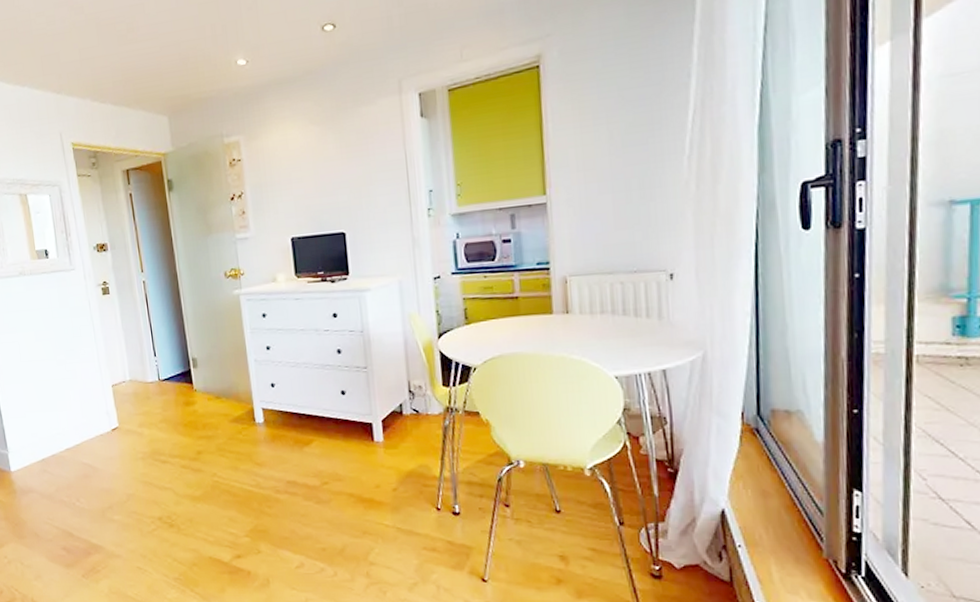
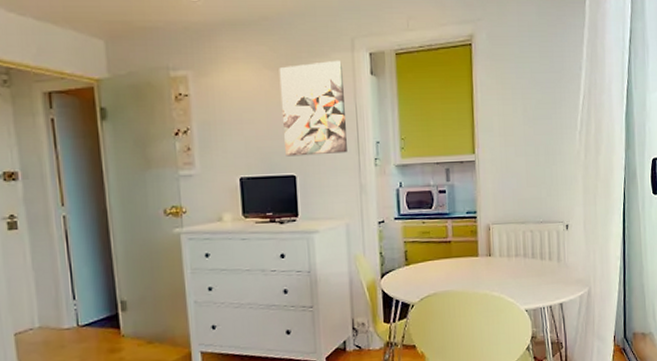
wall art: none [324,105,398,213] -> present [279,60,347,157]

